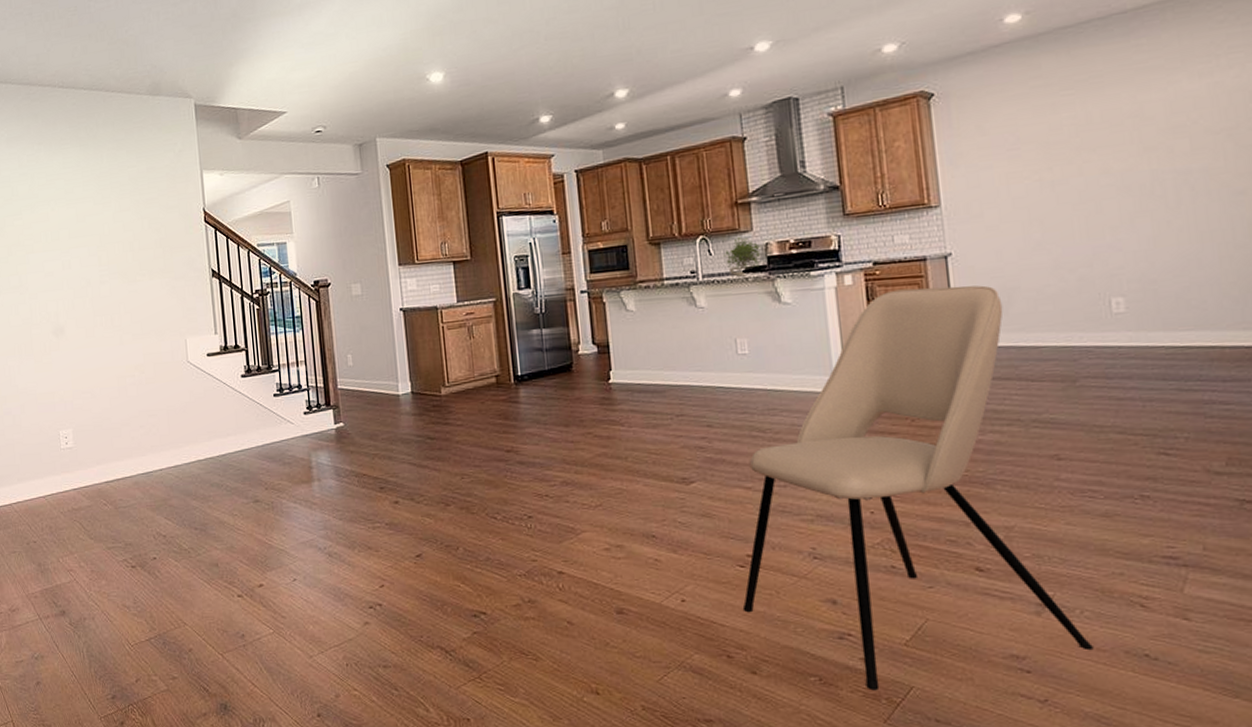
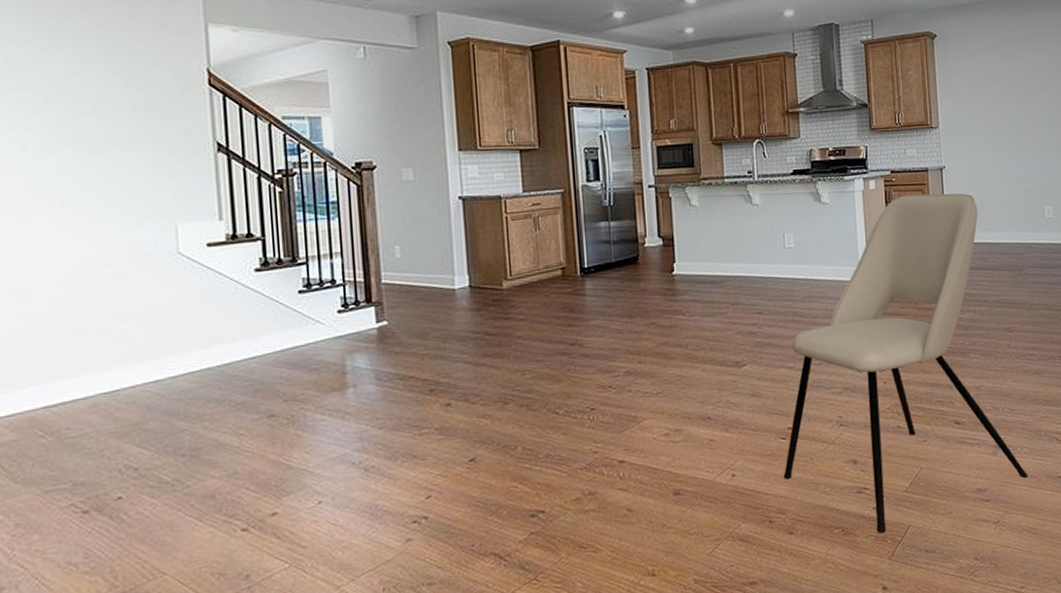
plant: present [723,236,761,279] -> none [776,142,807,181]

